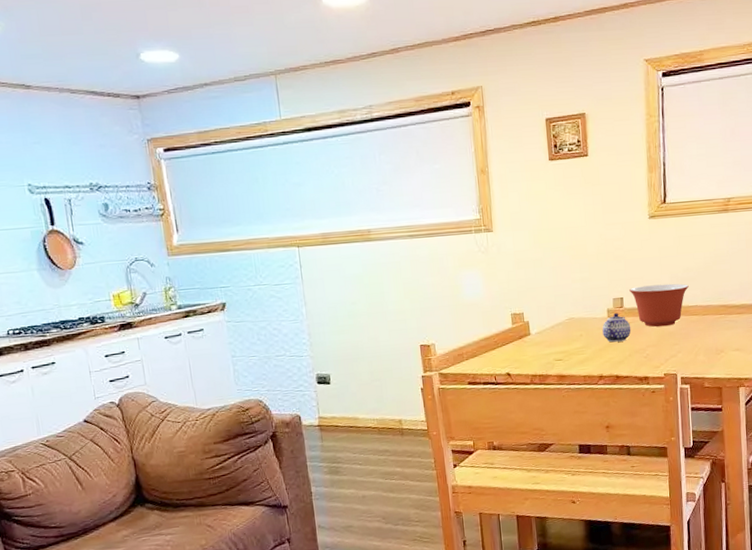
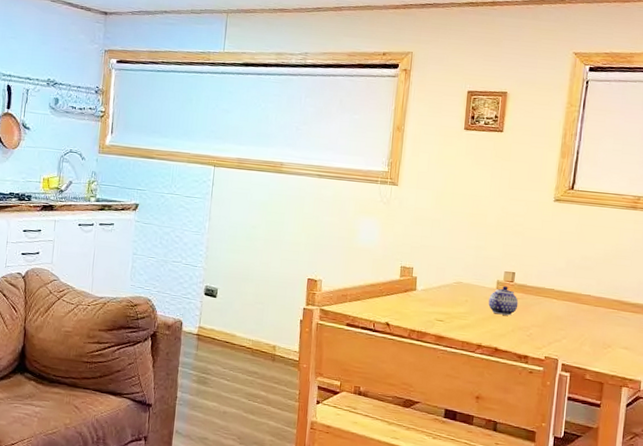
mixing bowl: present [629,283,689,327] -> none [523,264,585,310]

